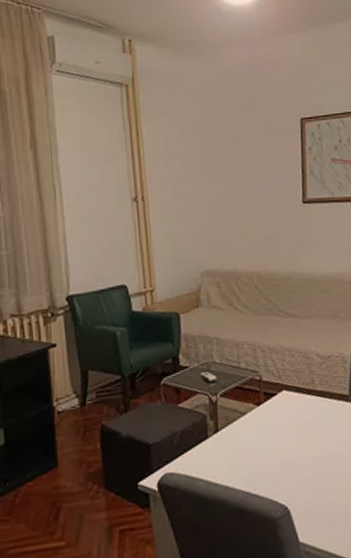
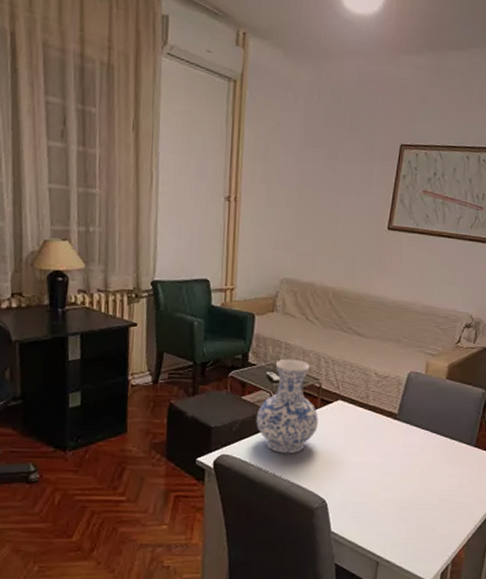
vase: none [196,354,265,462] -> present [256,359,318,454]

